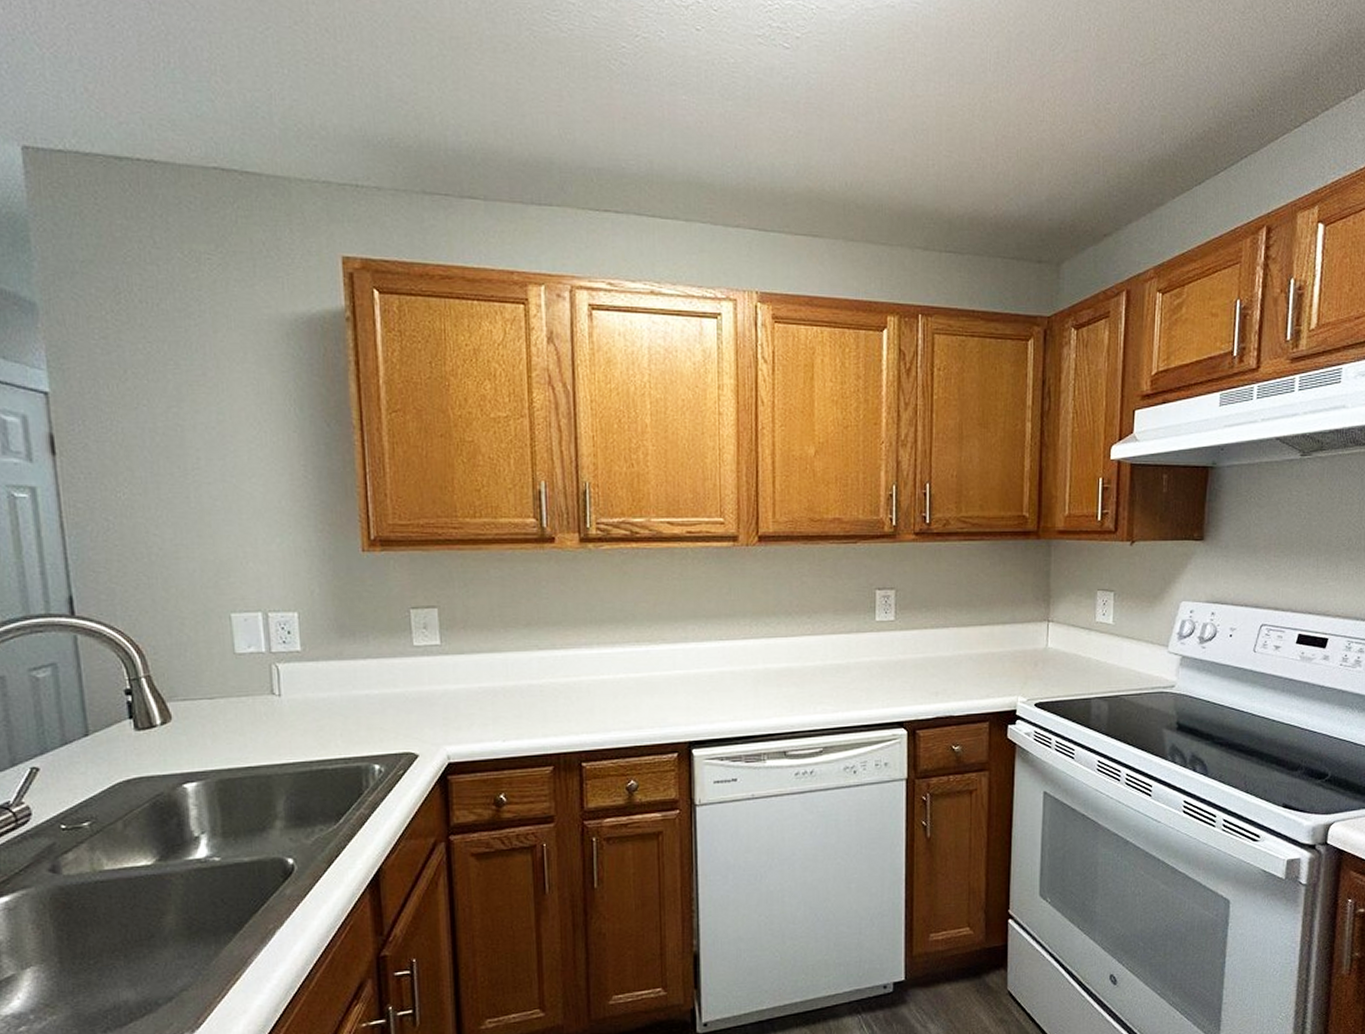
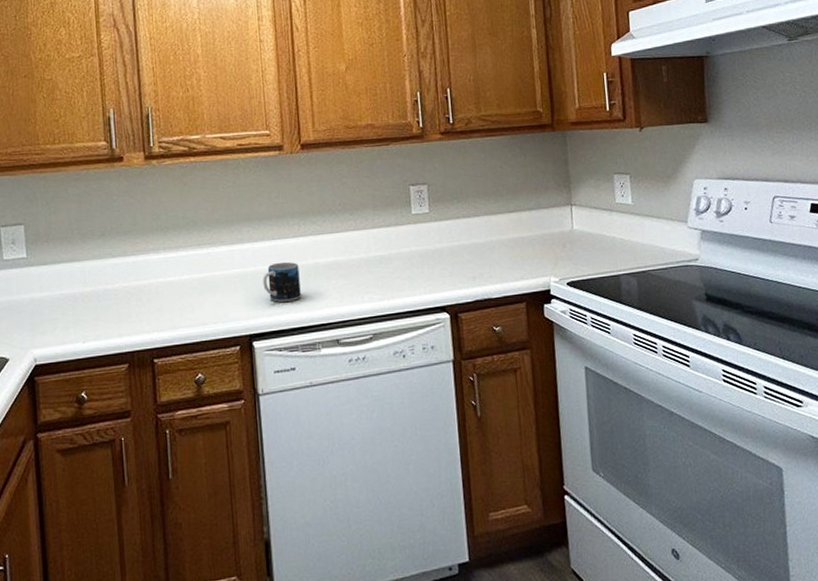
mug: none [707,665,748,708] -> present [263,261,301,302]

